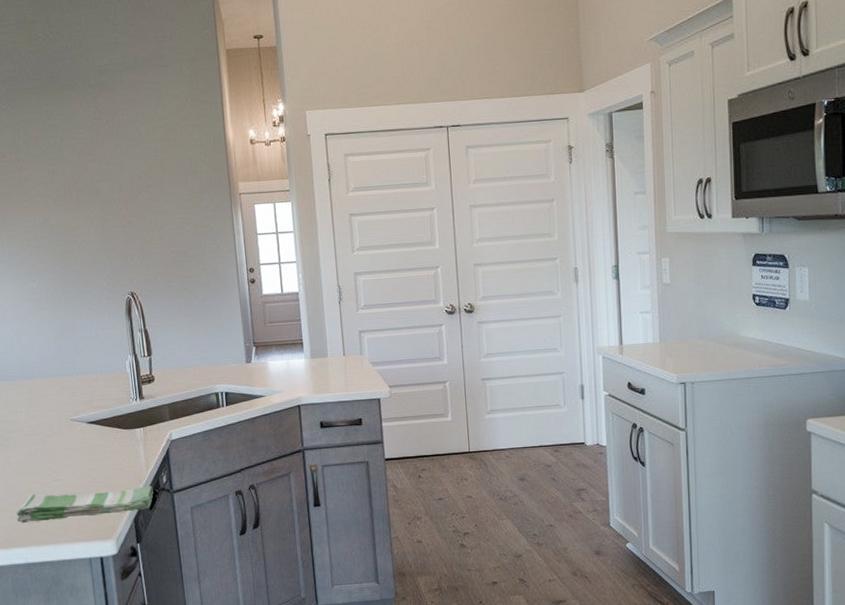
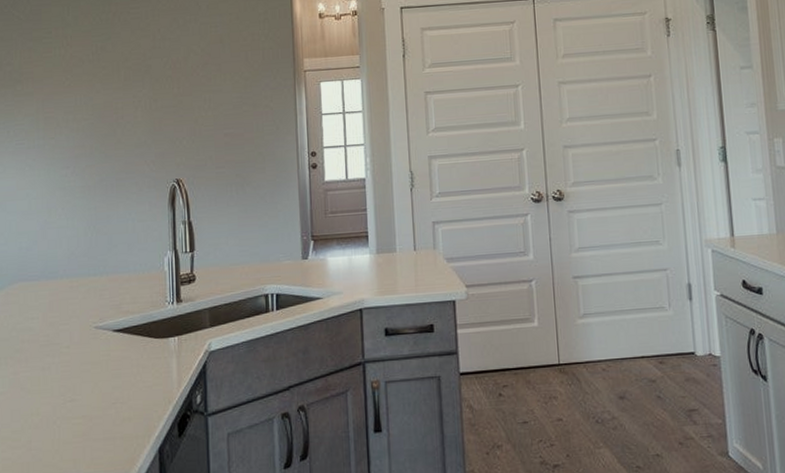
dish towel: present [16,486,154,524] -> none [19,407,184,455]

